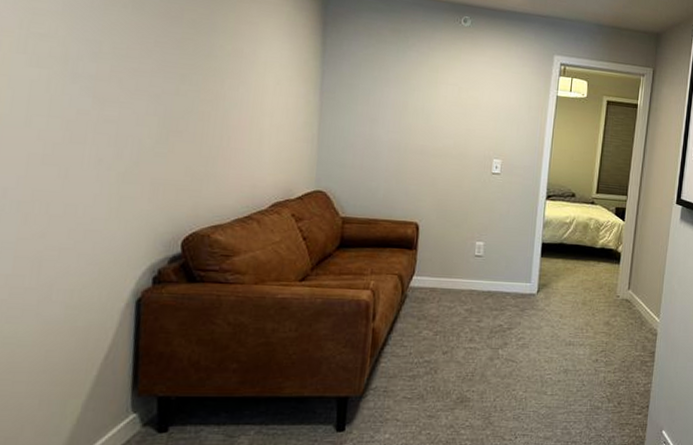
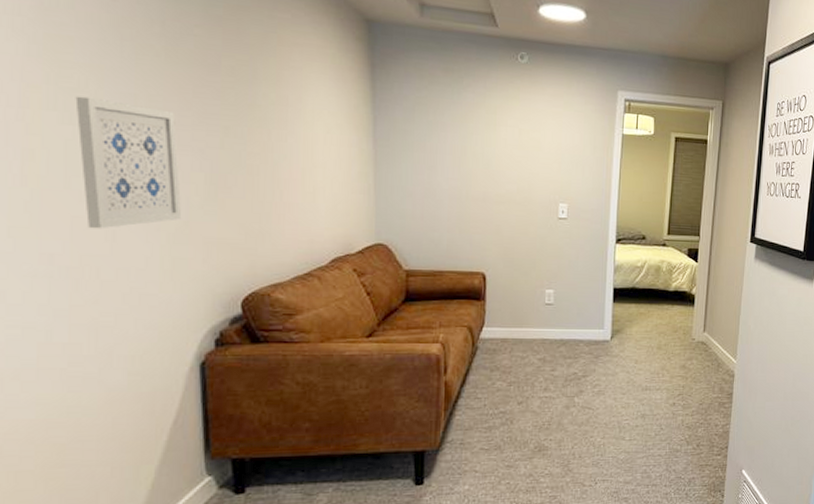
wall art: none [42,41,136,167] -> present [75,96,182,229]

